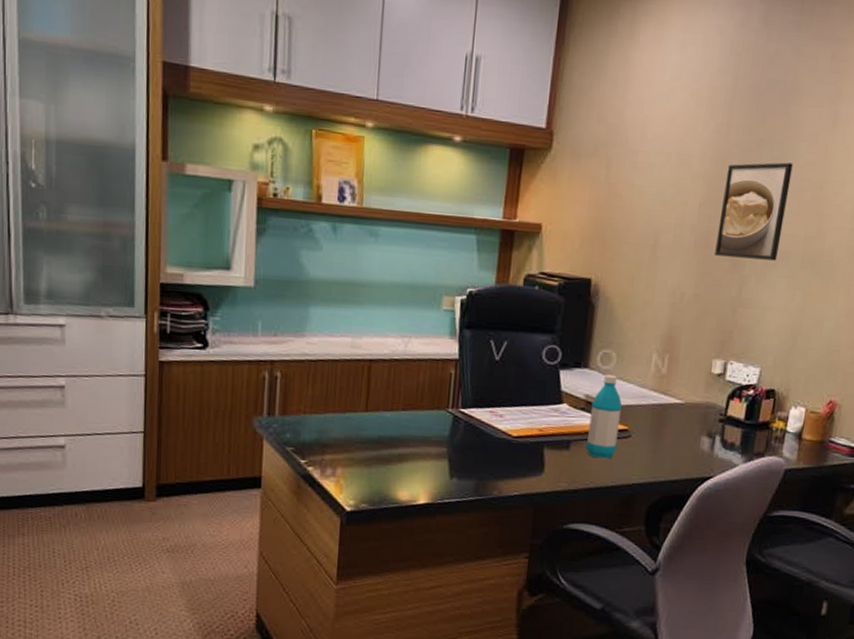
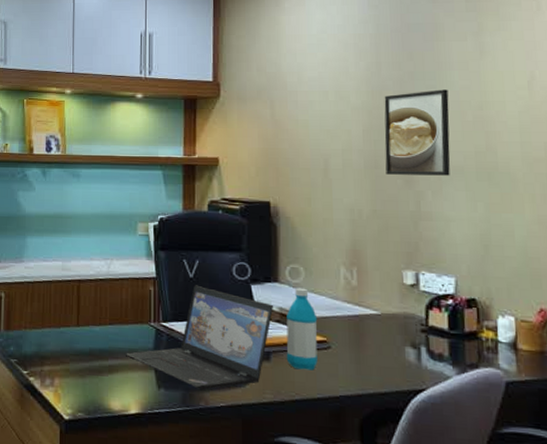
laptop: none [418,368,581,480] -> present [126,285,274,391]

